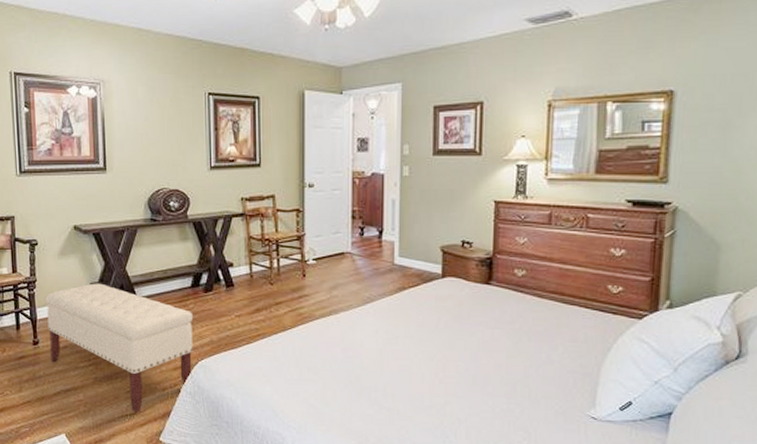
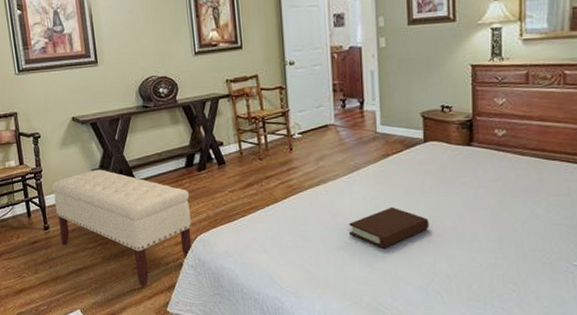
book: none [359,342,442,386] -> present [349,206,430,249]

